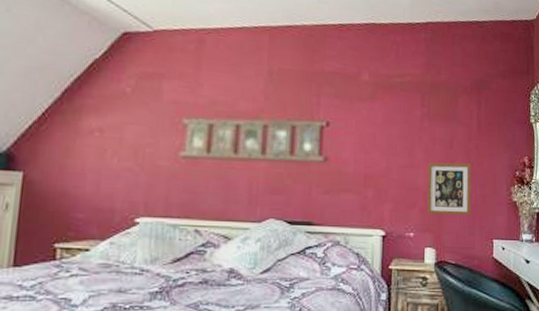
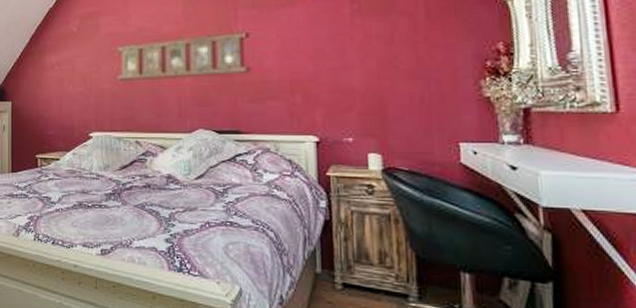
picture frame: present [427,162,471,216] -> none [364,57,426,118]

